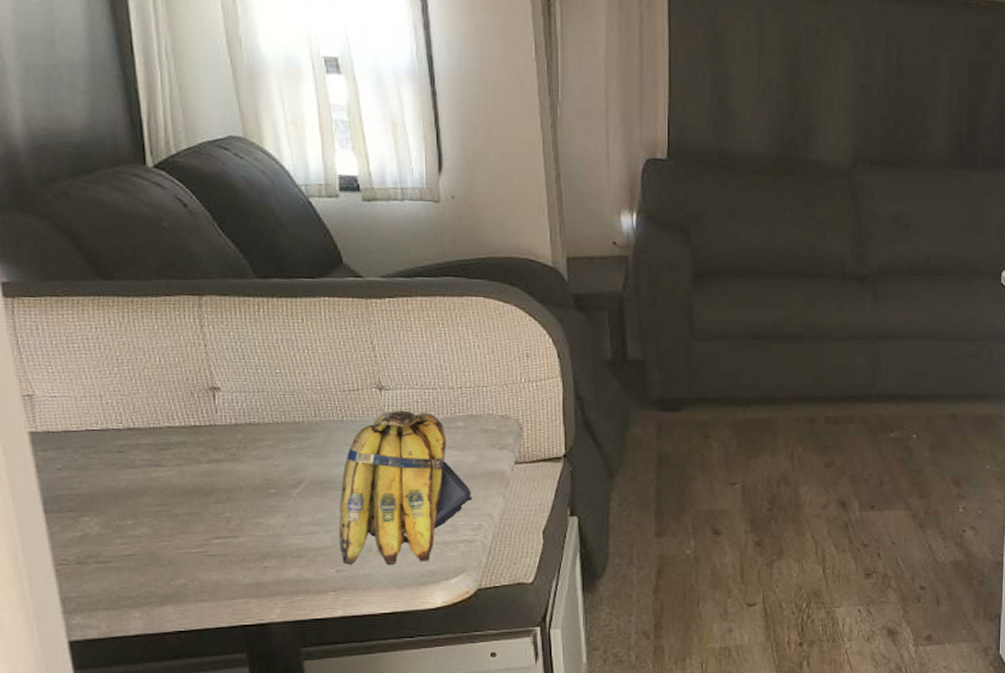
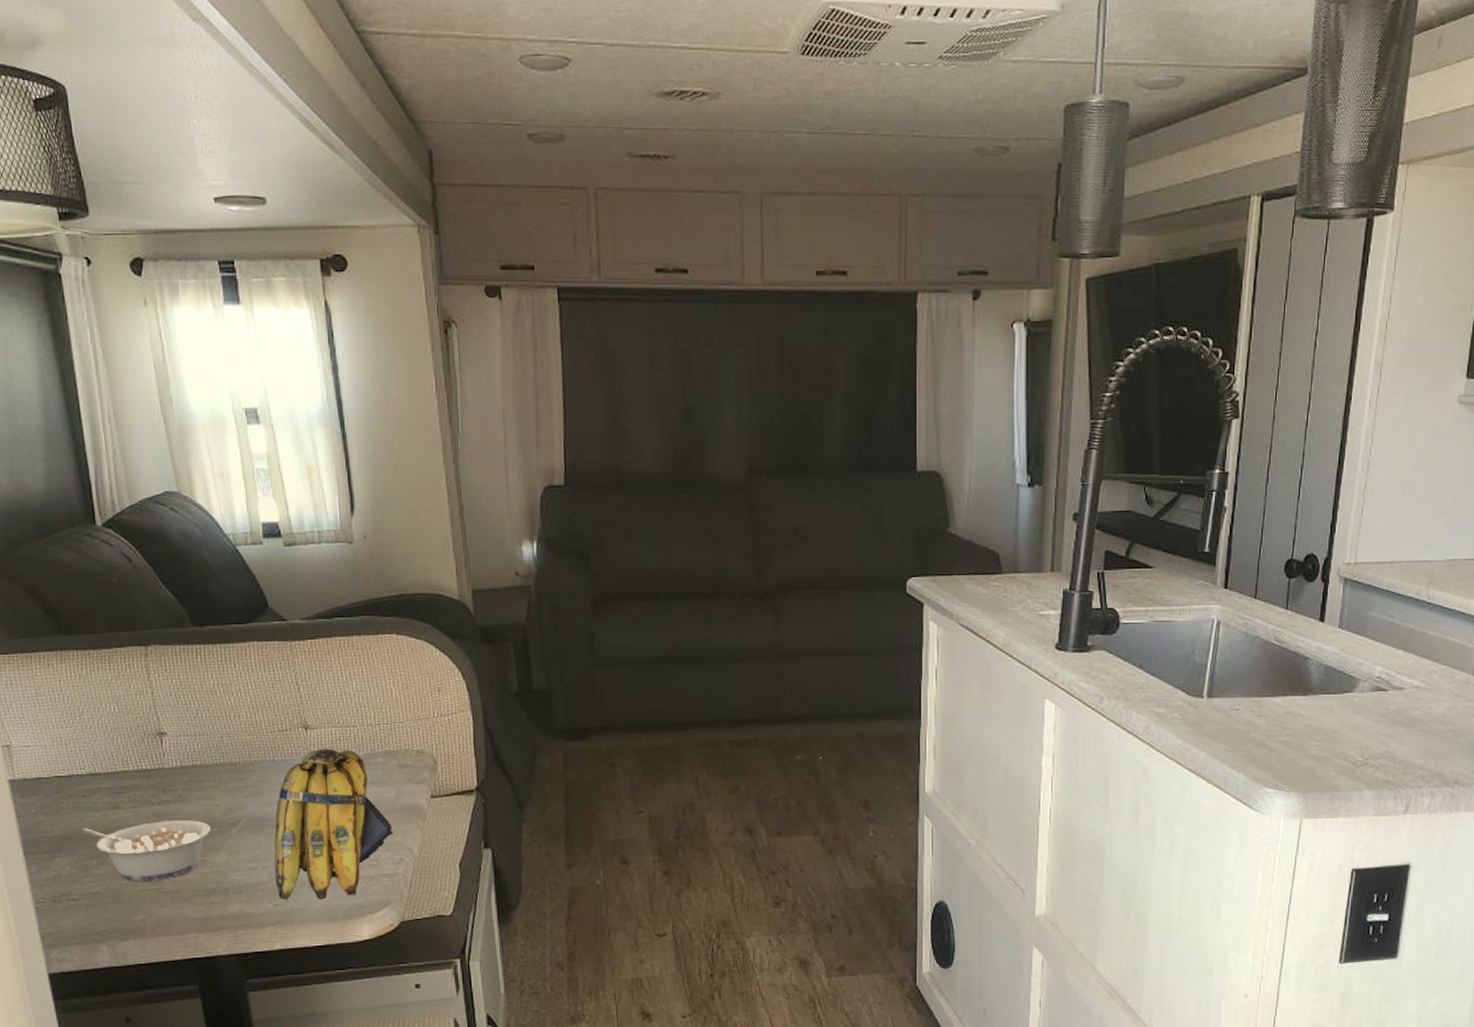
legume: none [114,480,267,544] -> present [80,820,211,882]

